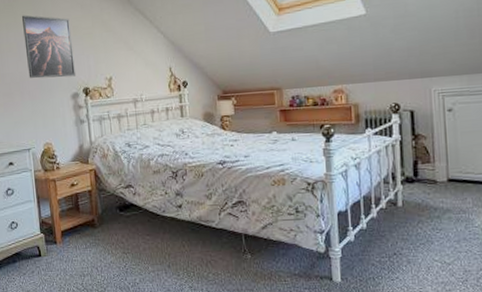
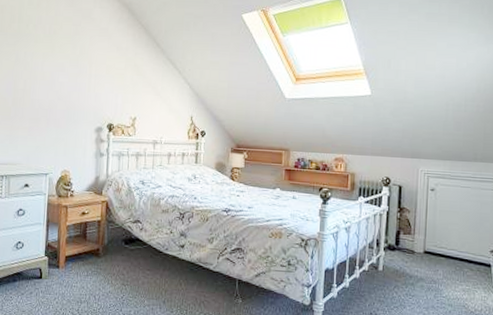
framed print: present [21,15,75,79] -> none [57,48,104,112]

